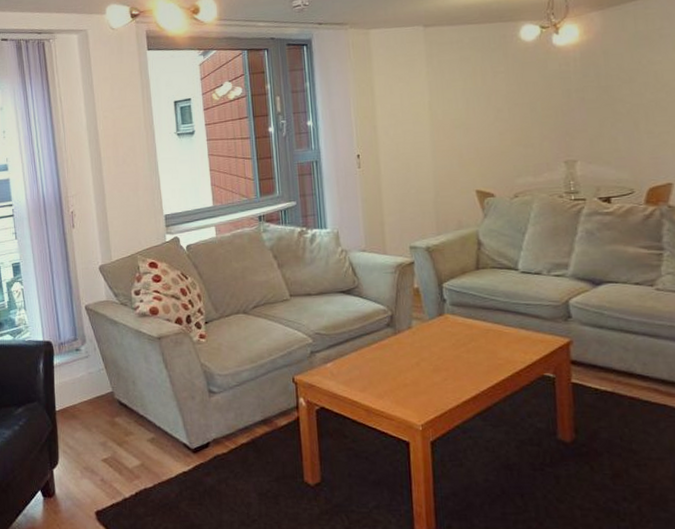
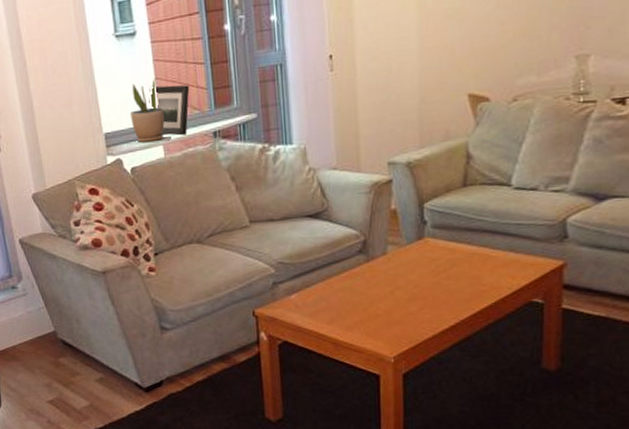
potted plant: none [188,170,217,223] -> present [130,78,165,142]
picture frame: none [204,176,239,219] -> present [148,85,190,136]

